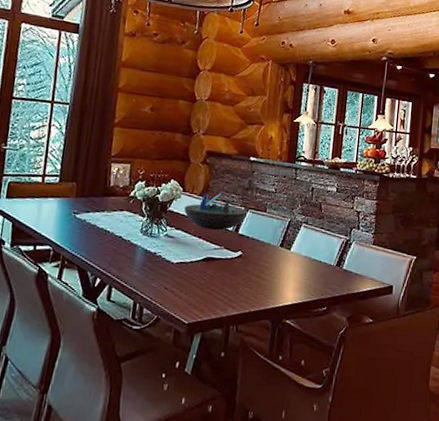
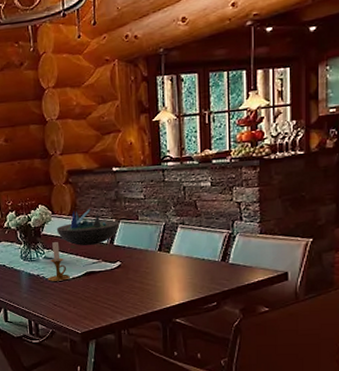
candlestick: none [164,220,188,263] -> present [47,242,70,281]

